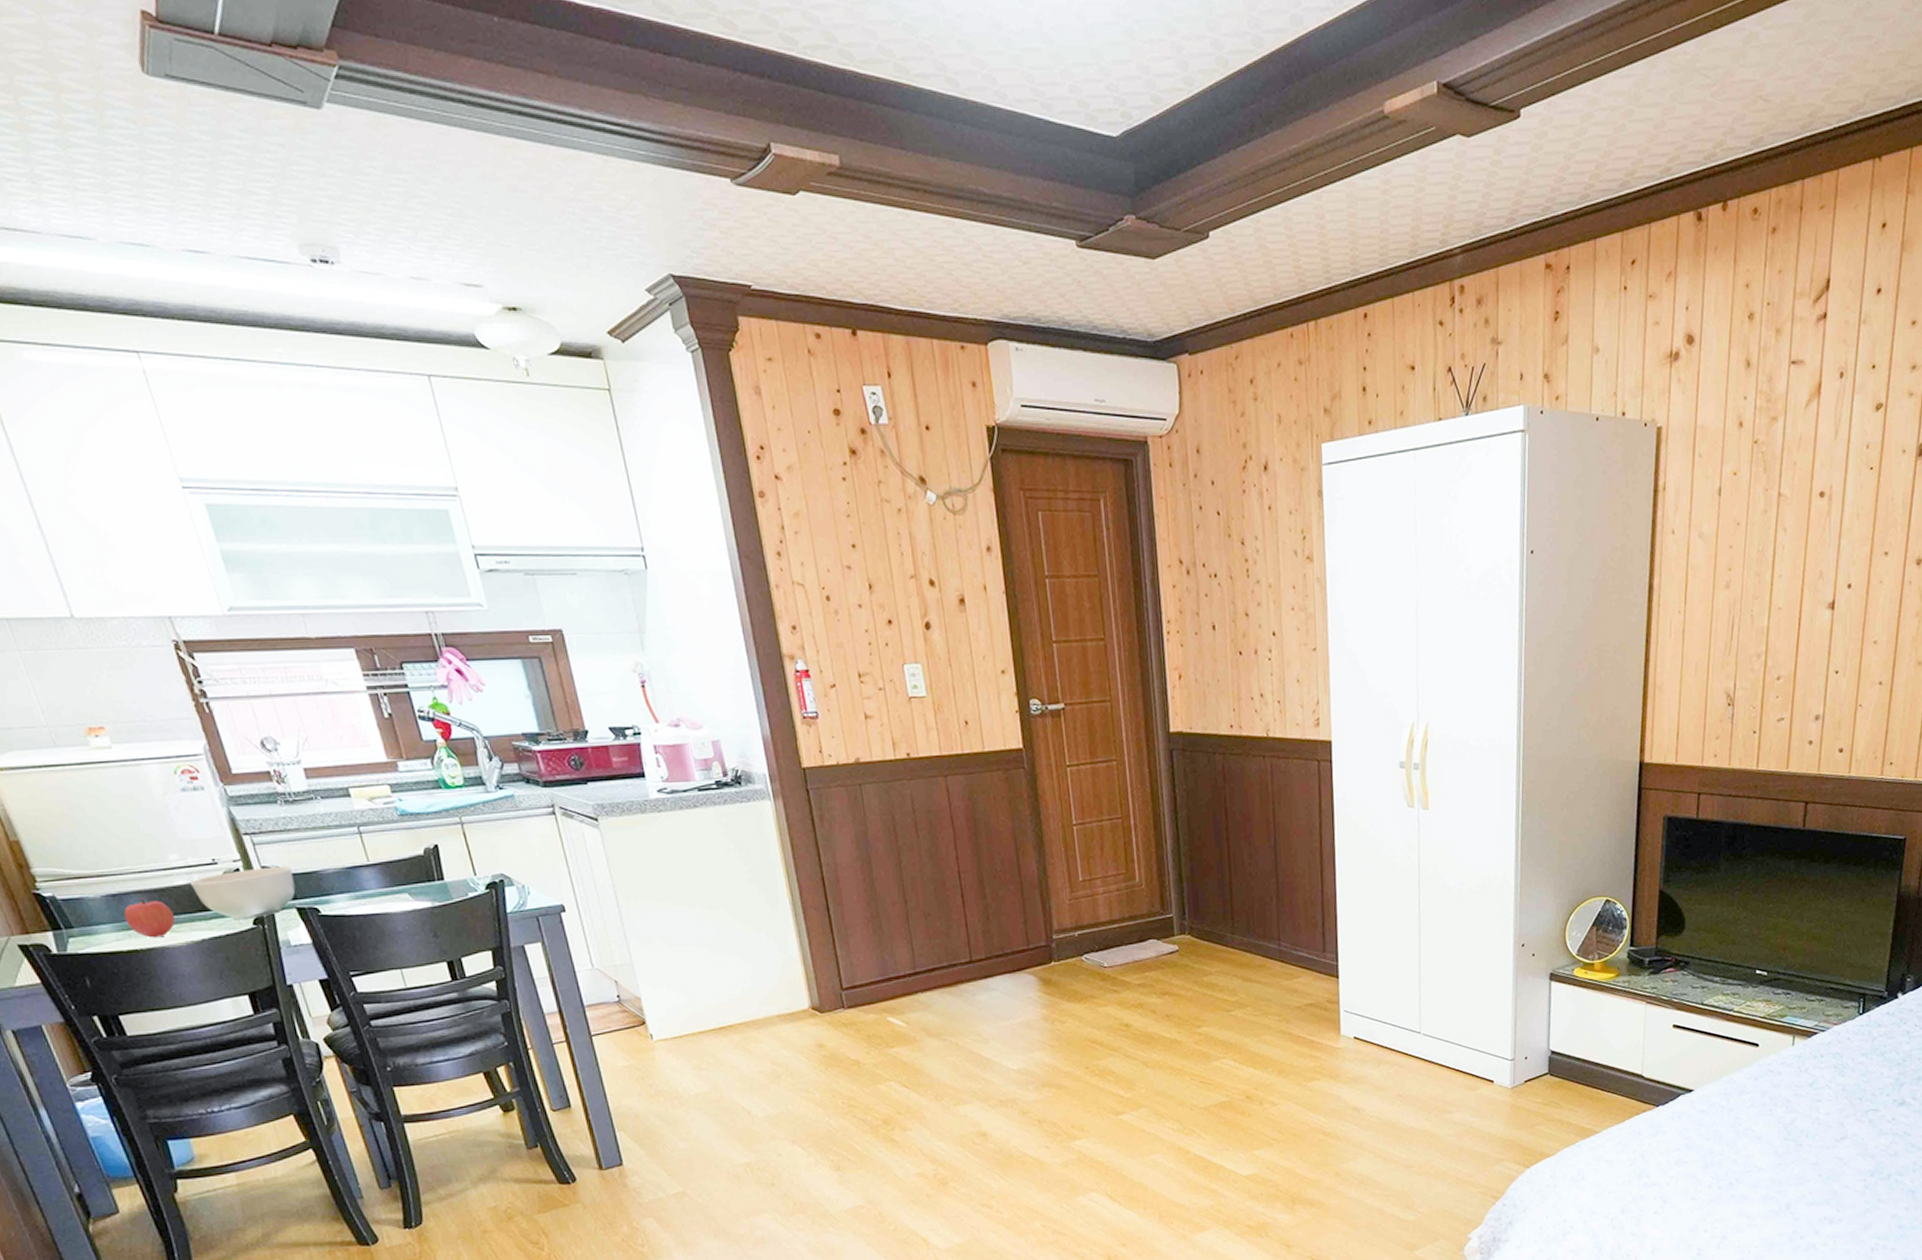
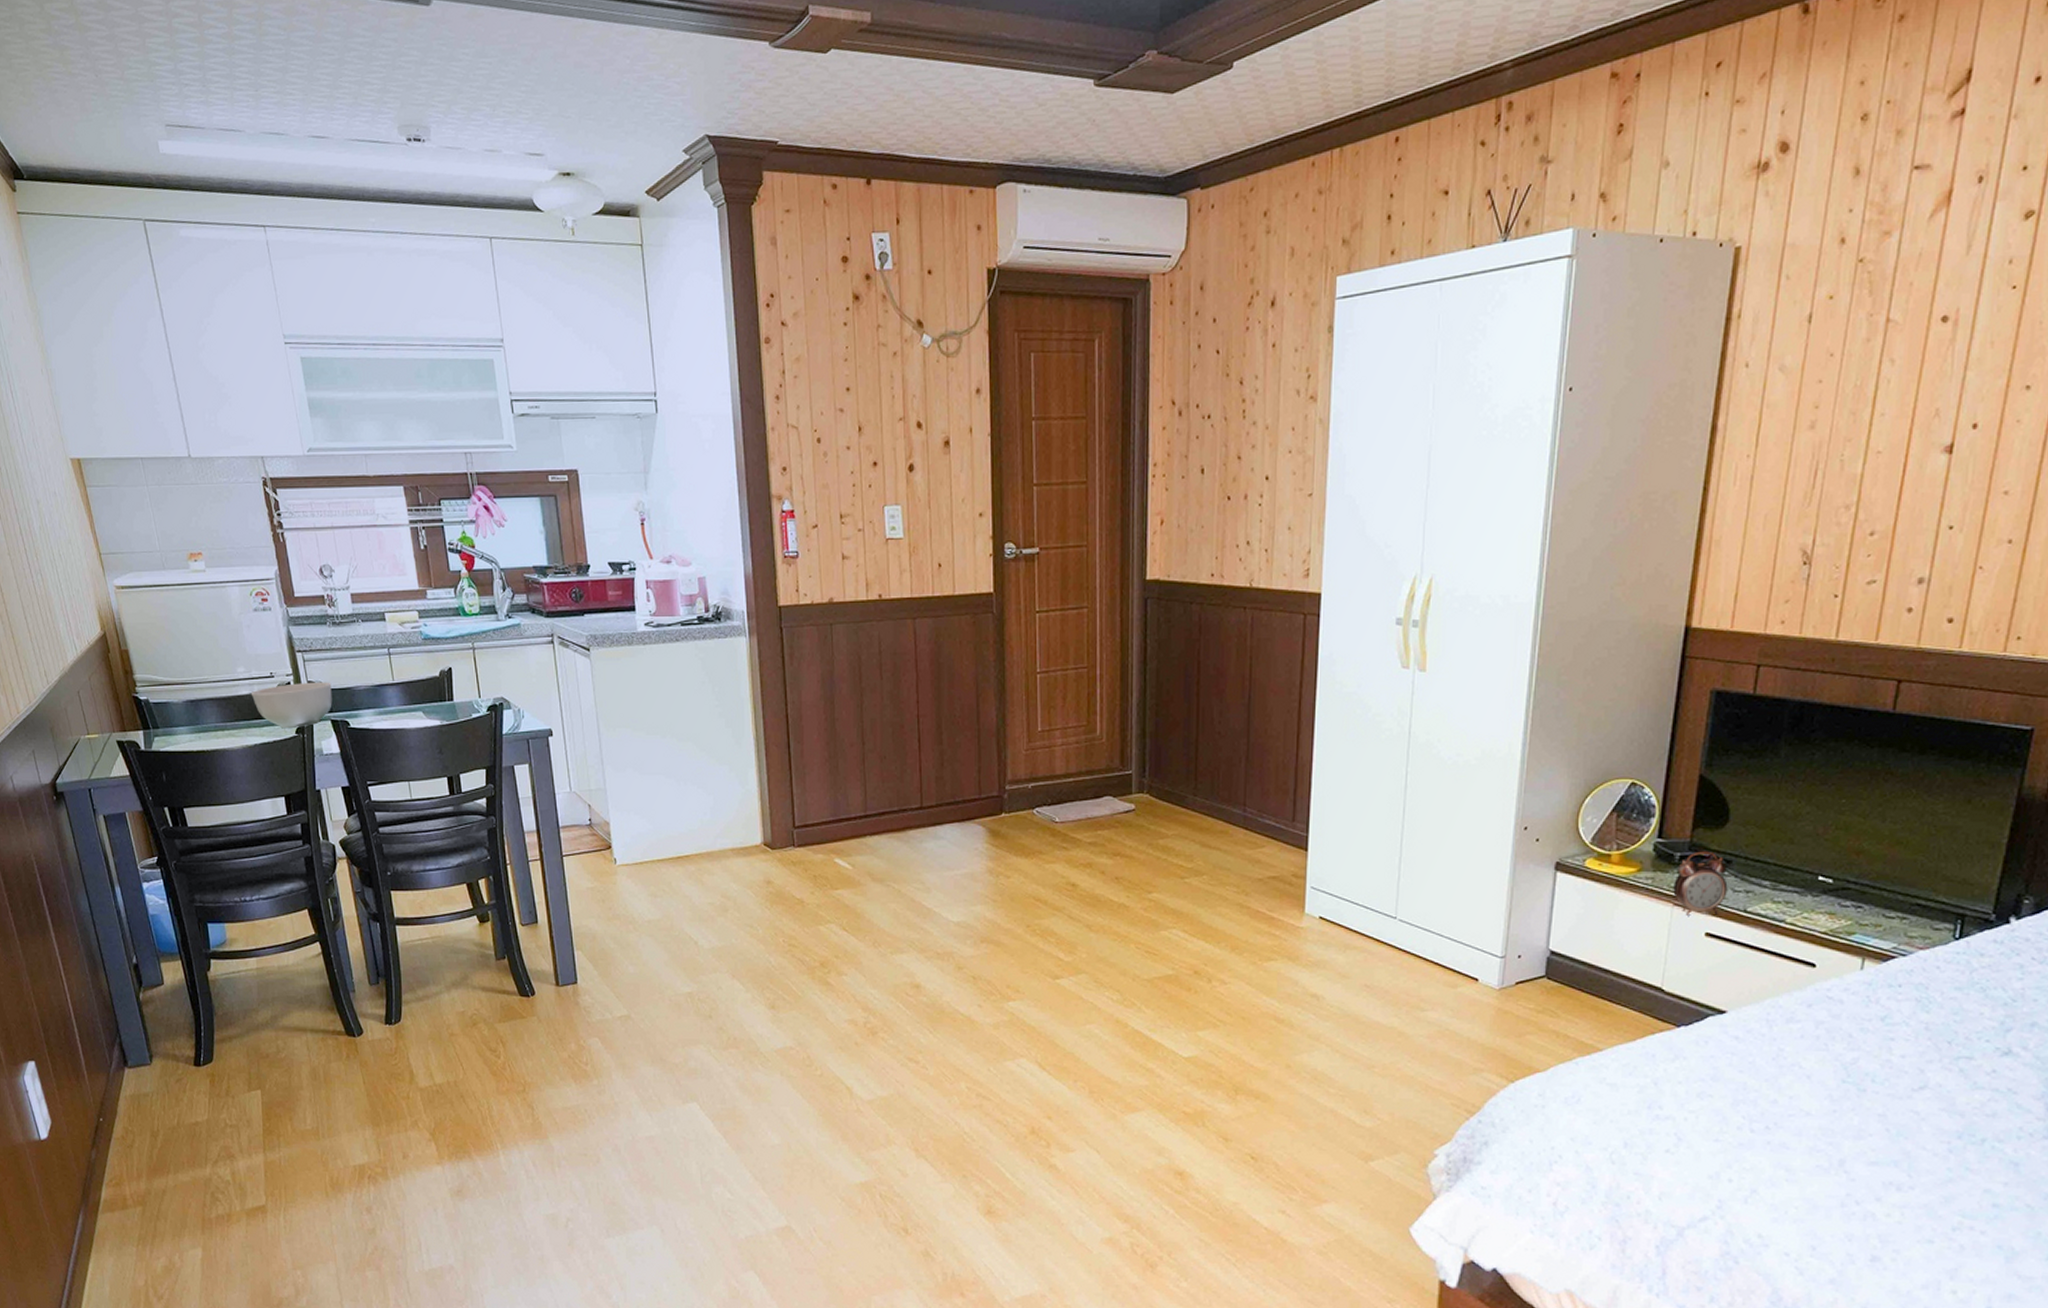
fruit: present [123,898,176,938] -> none [197,705,236,741]
alarm clock: none [1645,955,1688,1011] -> present [1673,851,1728,916]

